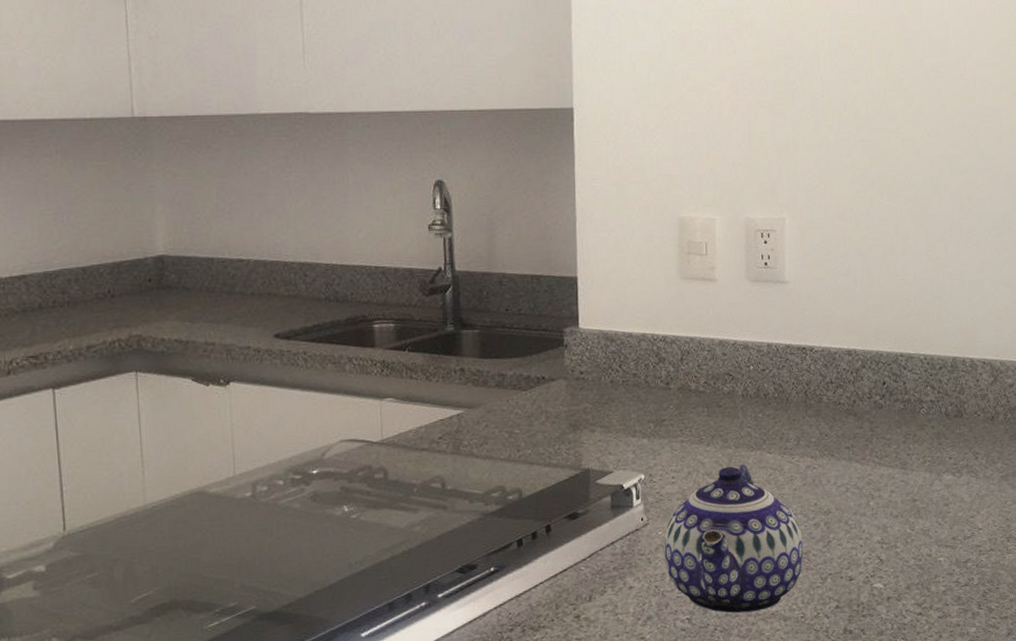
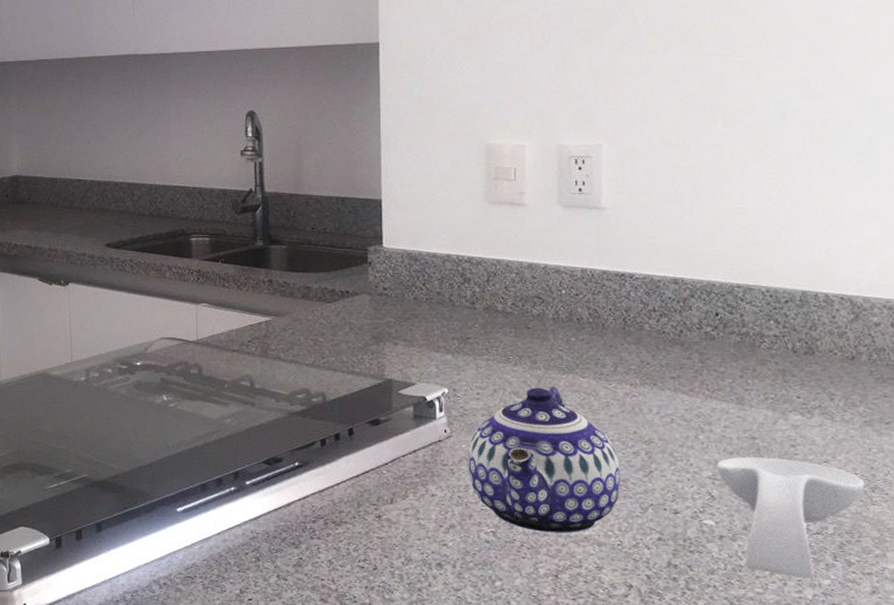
spoon rest: none [884,517,1002,630] -> present [716,457,865,578]

